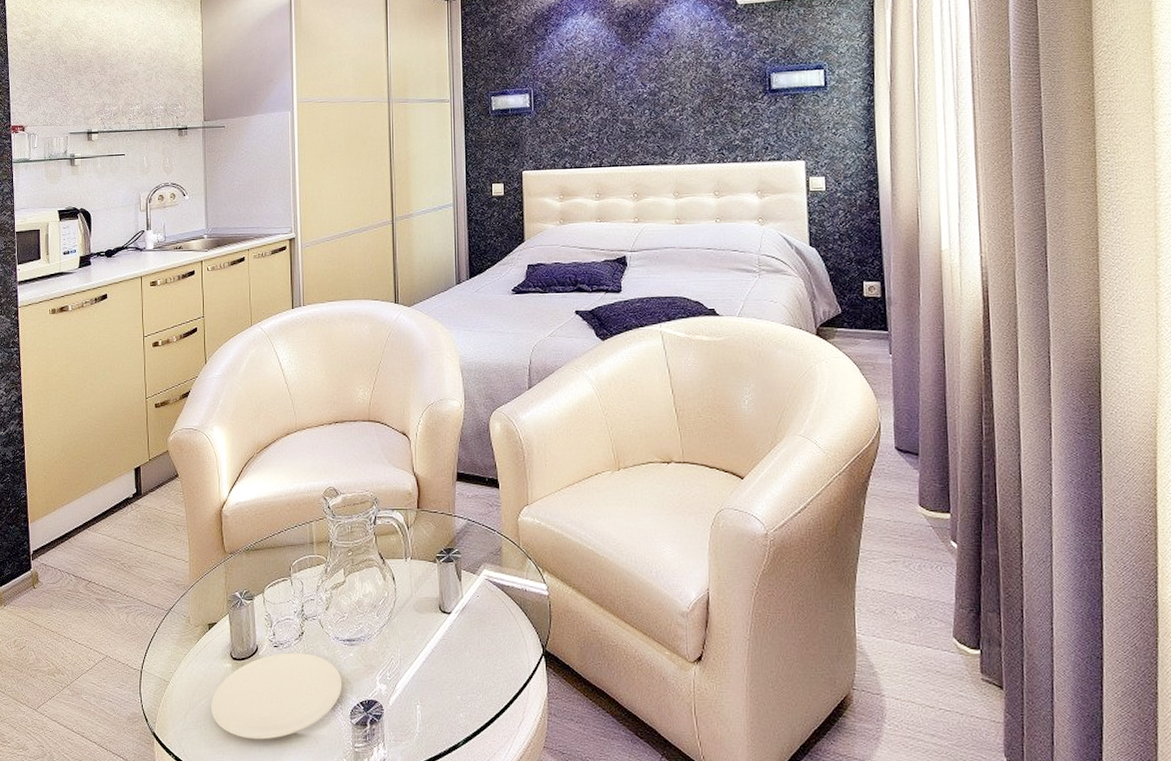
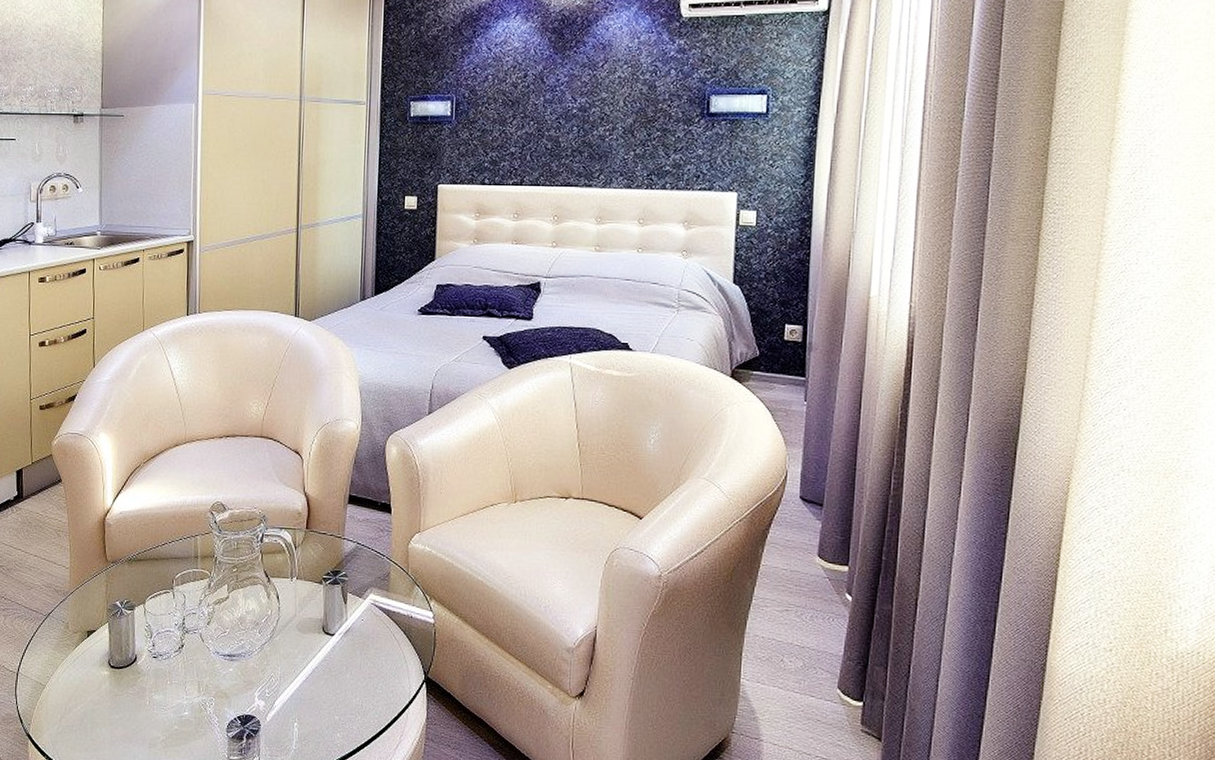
plate: present [210,652,343,740] -> none [86,664,221,748]

